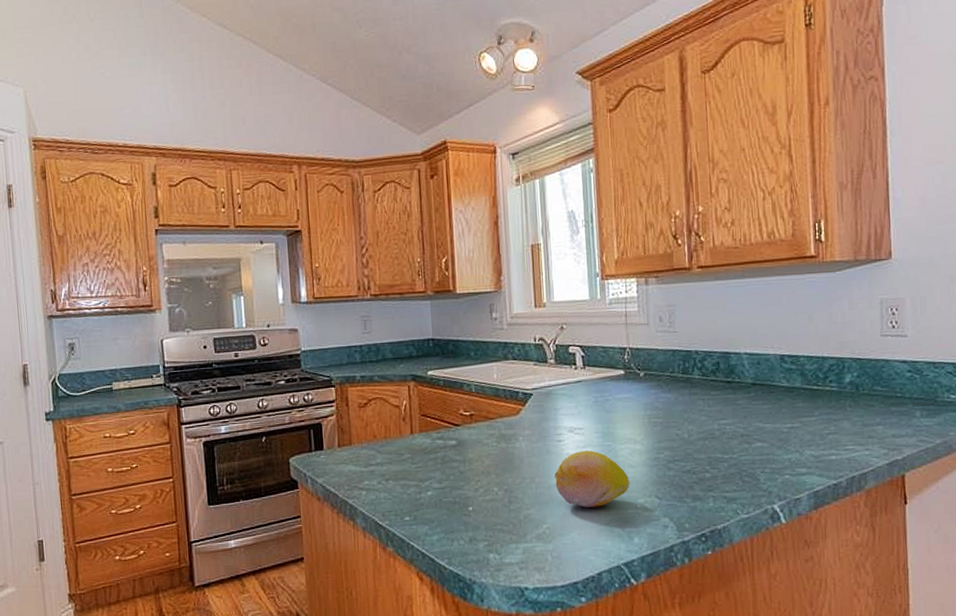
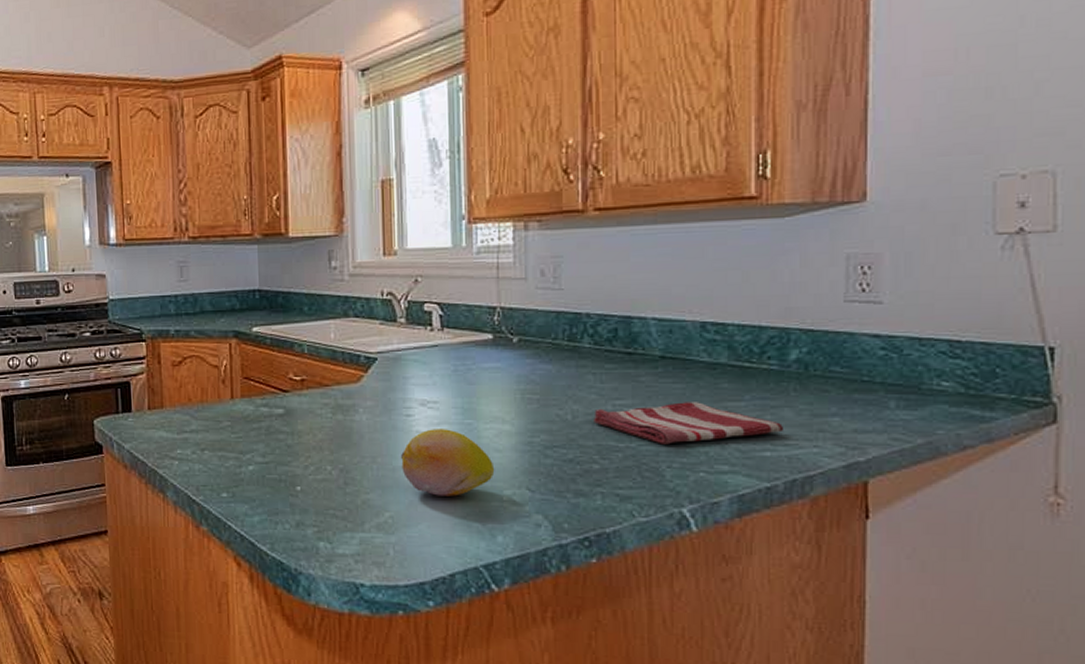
dish towel: none [704,419,844,454] -> present [594,402,784,445]

